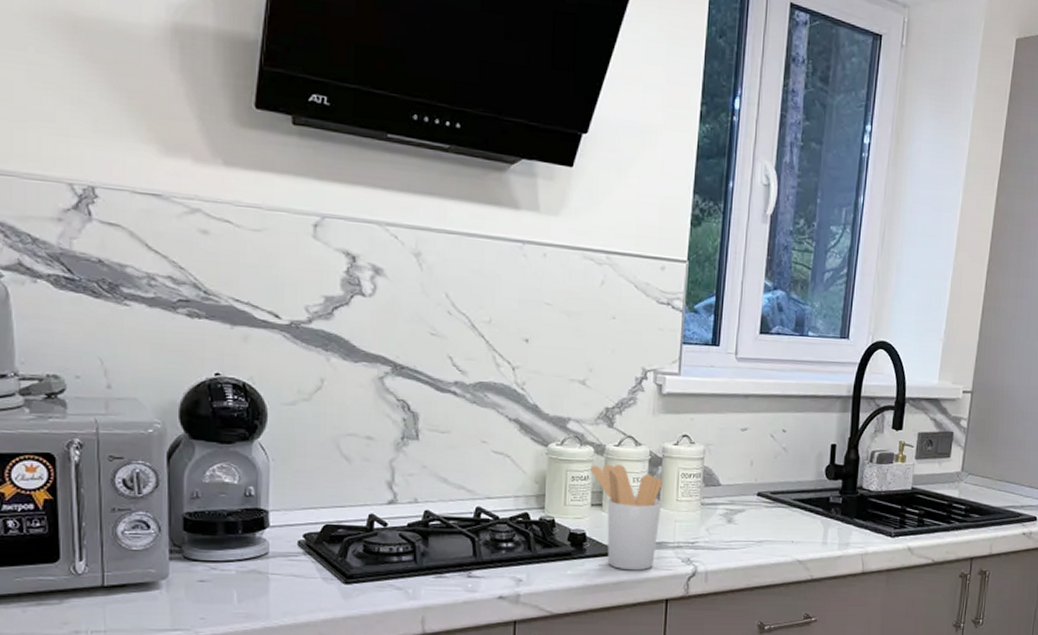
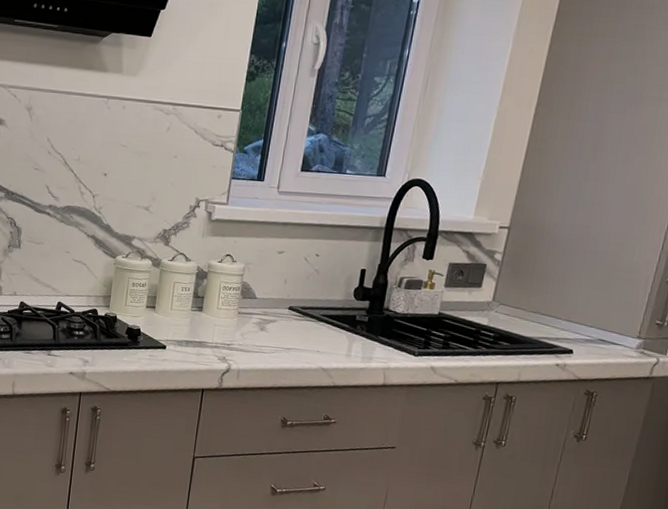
utensil holder: present [590,464,663,571] -> none [148,275,207,363]

